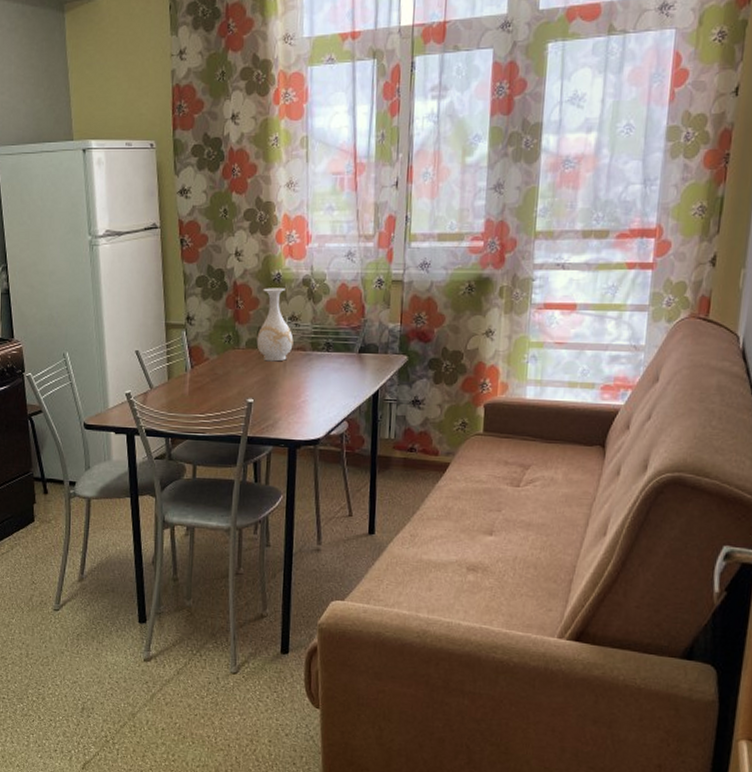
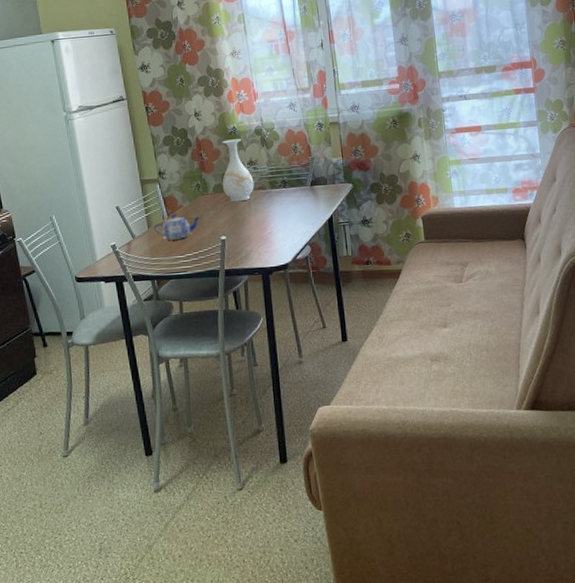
teapot: none [174,367,228,397] -> present [154,214,201,241]

